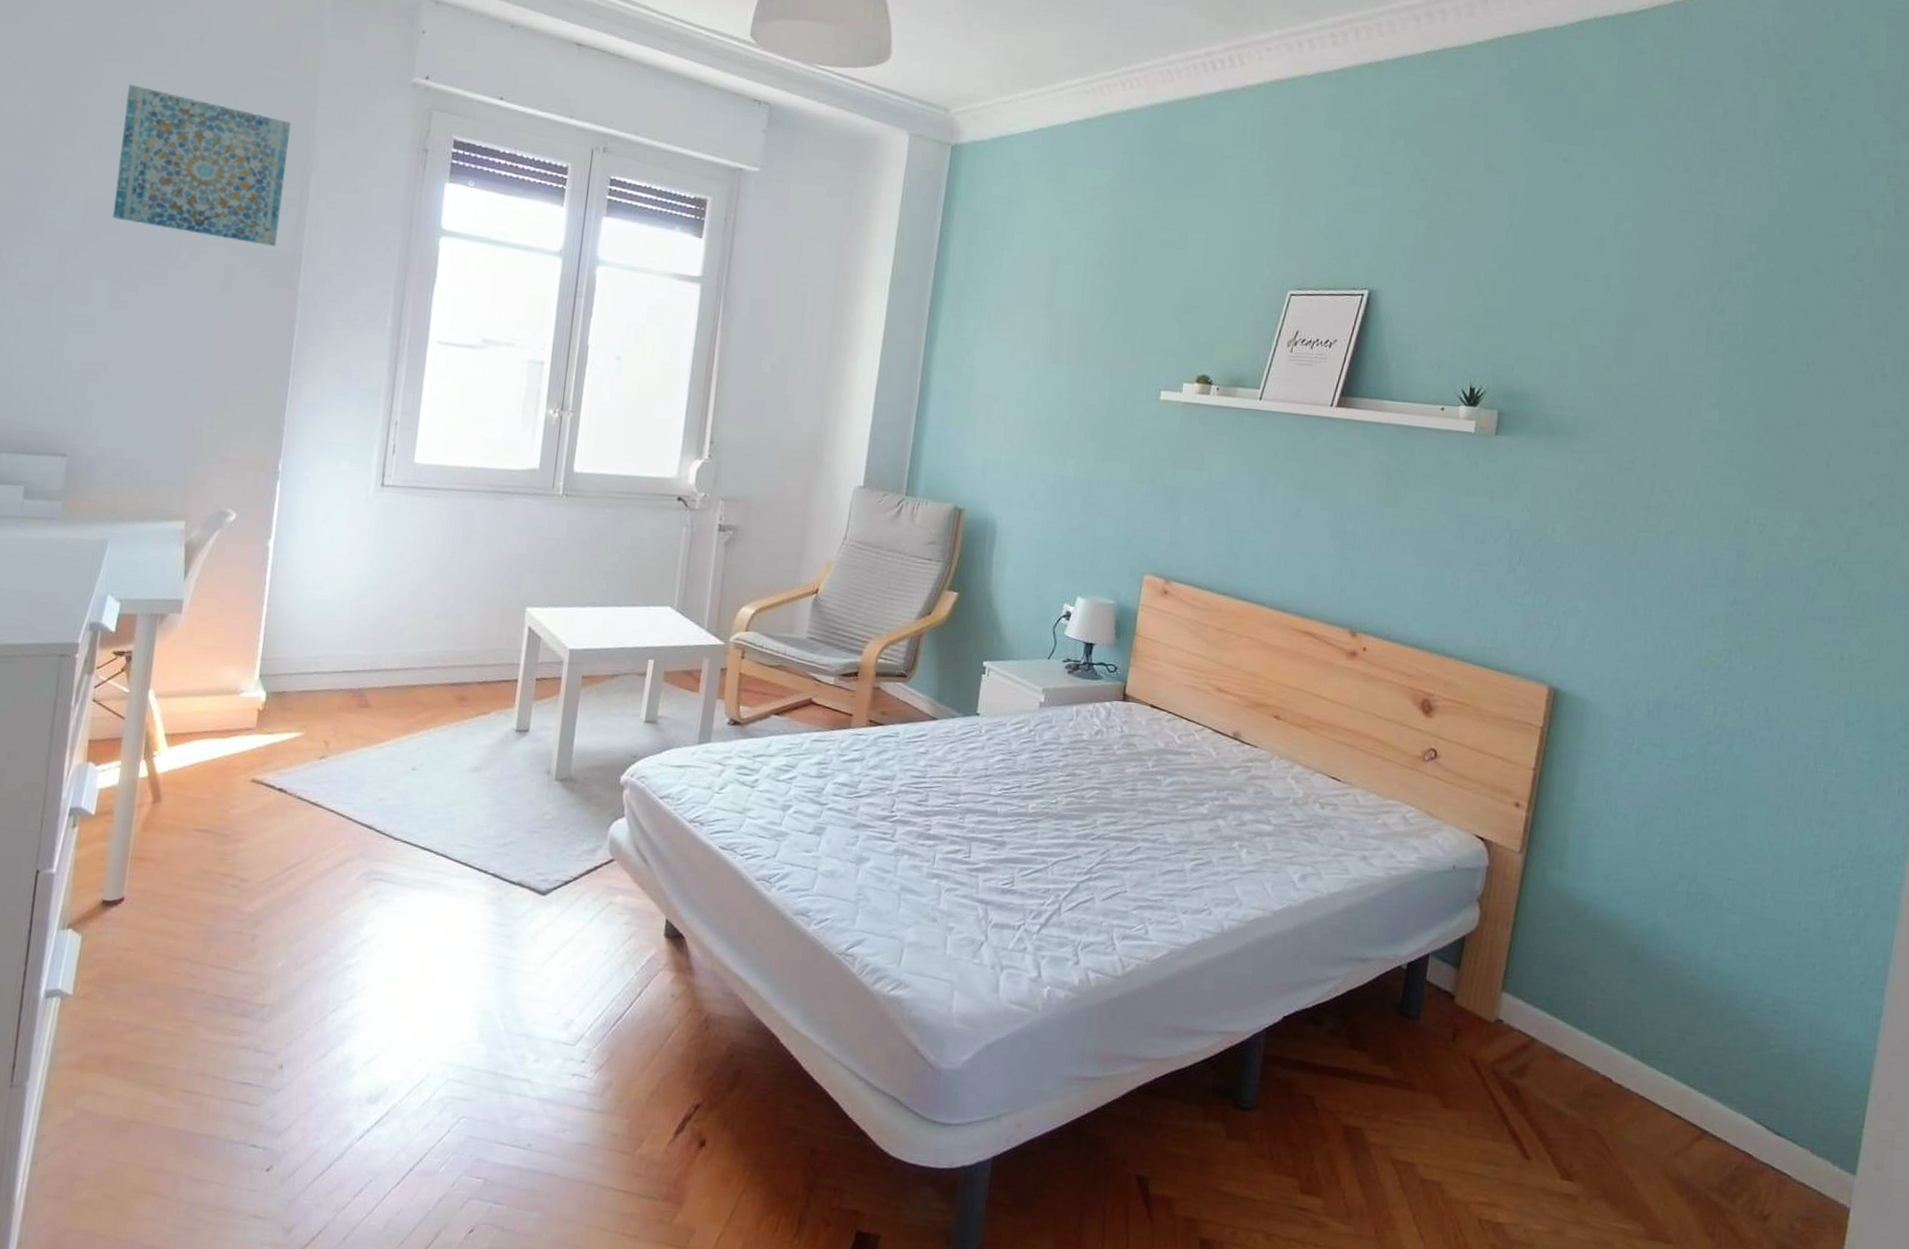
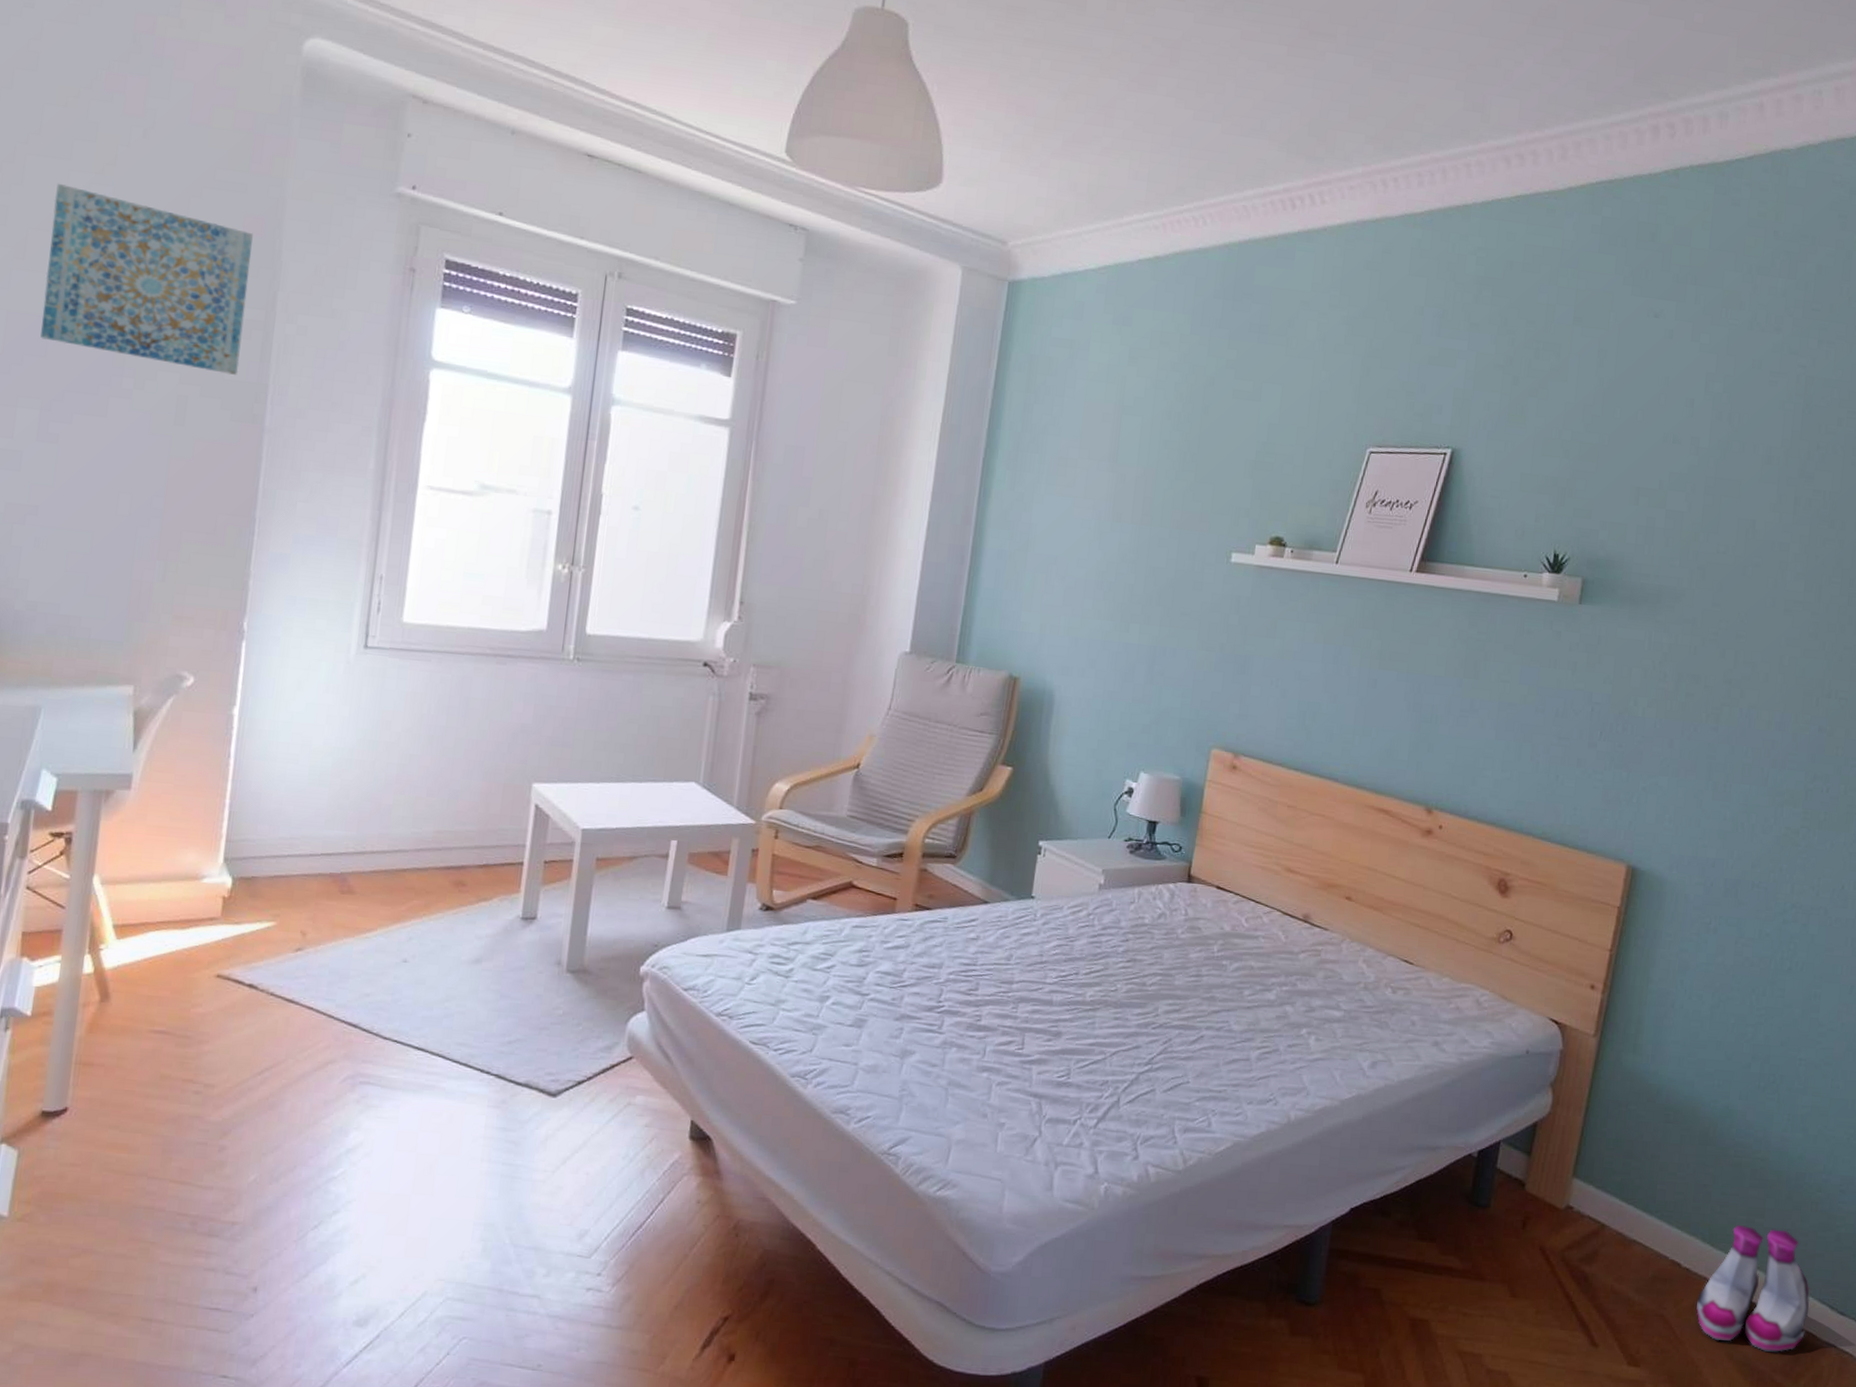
boots: none [1628,1041,1745,1171] -> present [1696,1224,1810,1352]

